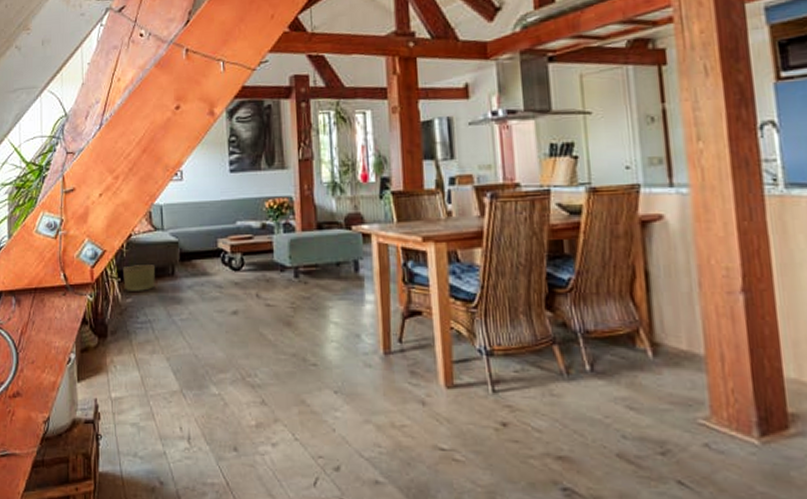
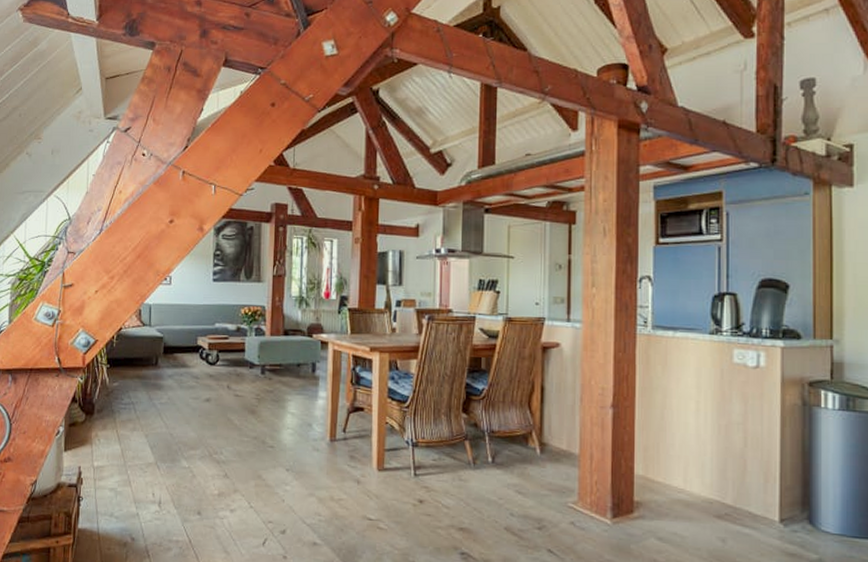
basket: present [123,265,155,291] -> none [112,354,141,377]

